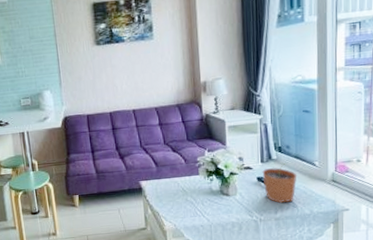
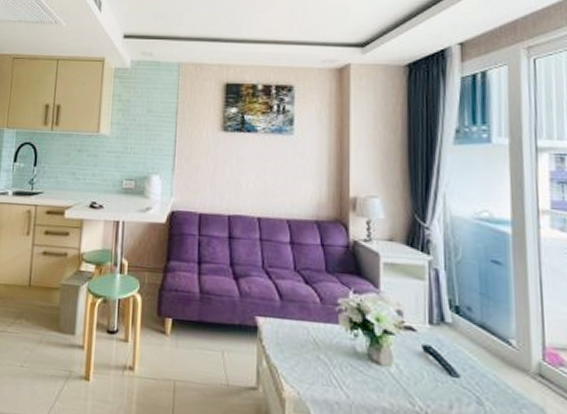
plant pot: present [262,162,297,204] -> none [430,330,484,396]

